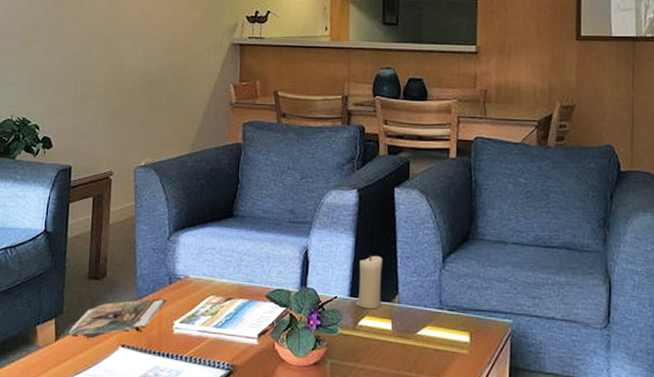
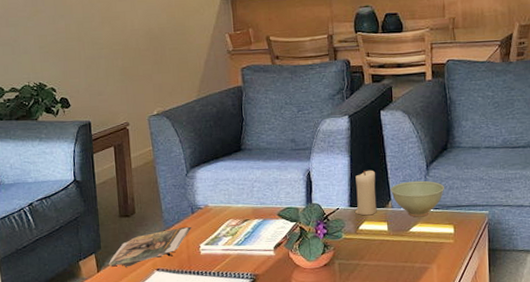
bowl: none [399,273,463,319] -> present [391,180,445,217]

